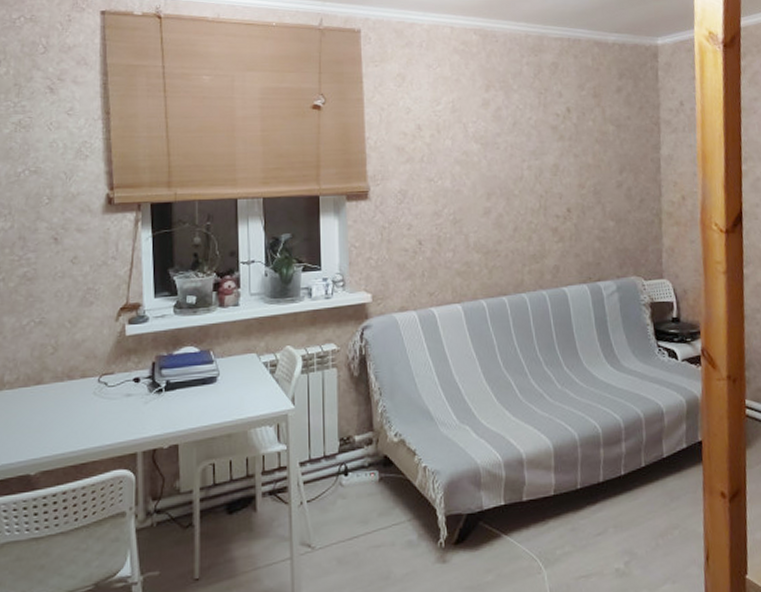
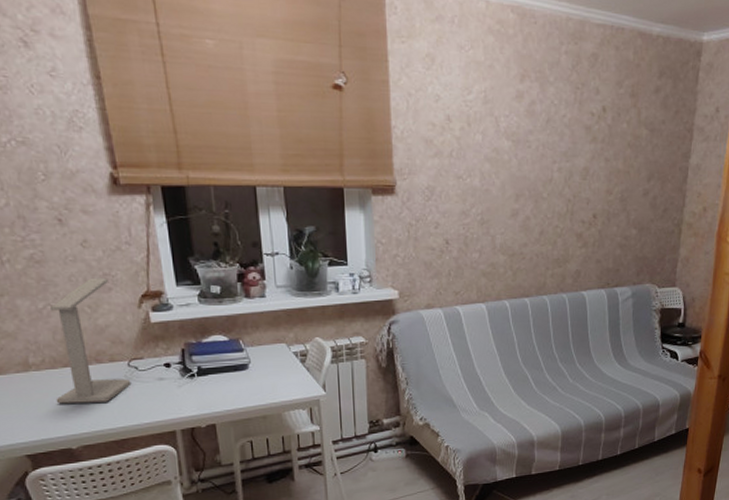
desk lamp: none [23,292,99,425] -> present [49,277,132,404]

